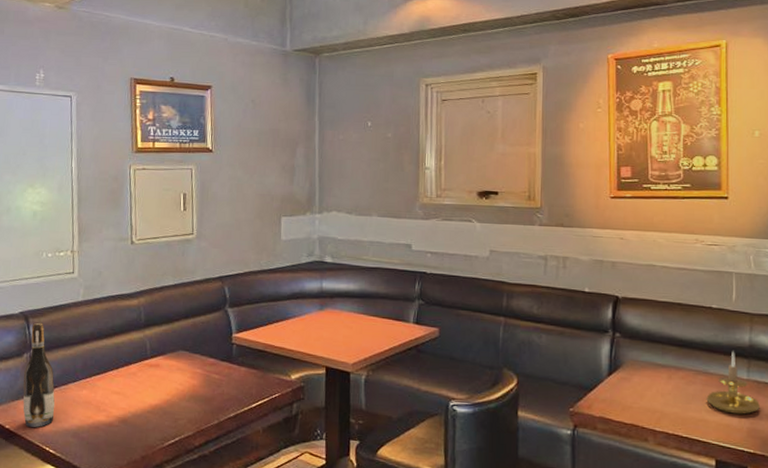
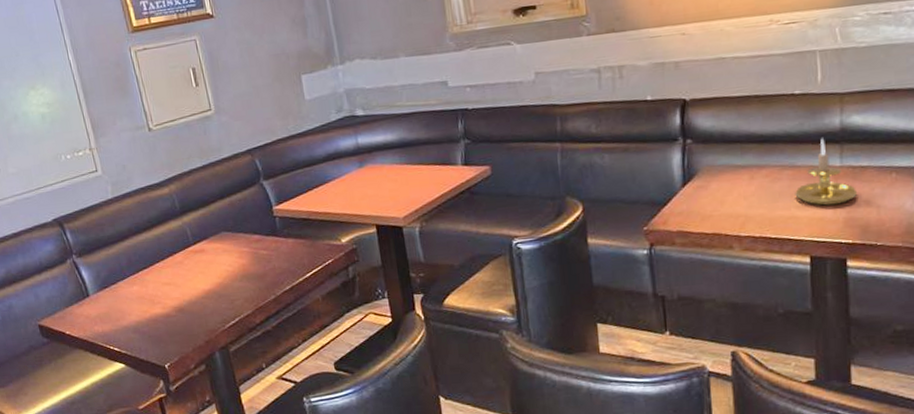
wine bottle: present [23,322,55,427] -> none [68,226,111,330]

